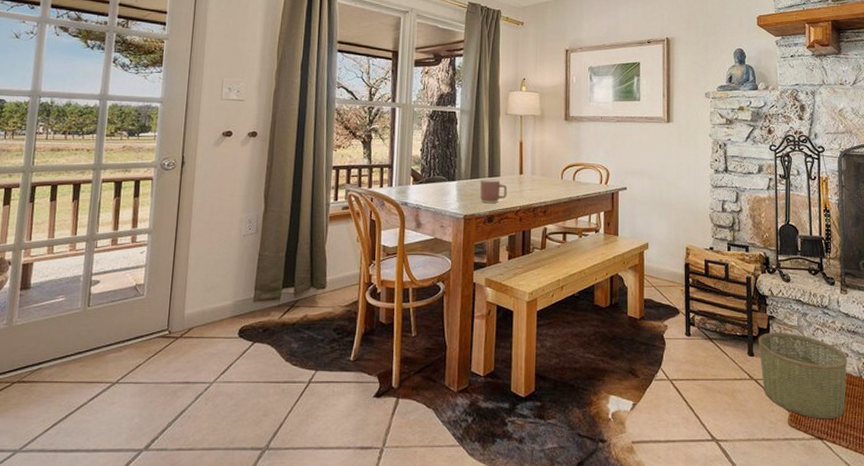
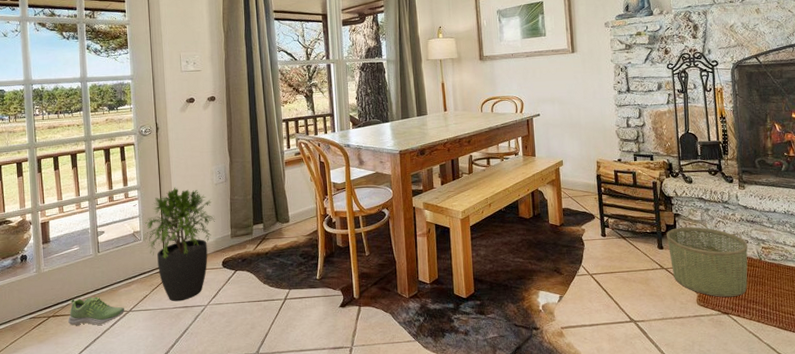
shoe: none [36,361,111,397] -> present [68,296,125,326]
potted plant: none [144,234,238,375] -> present [142,187,216,302]
mug: present [479,179,508,203] -> none [410,117,435,139]

